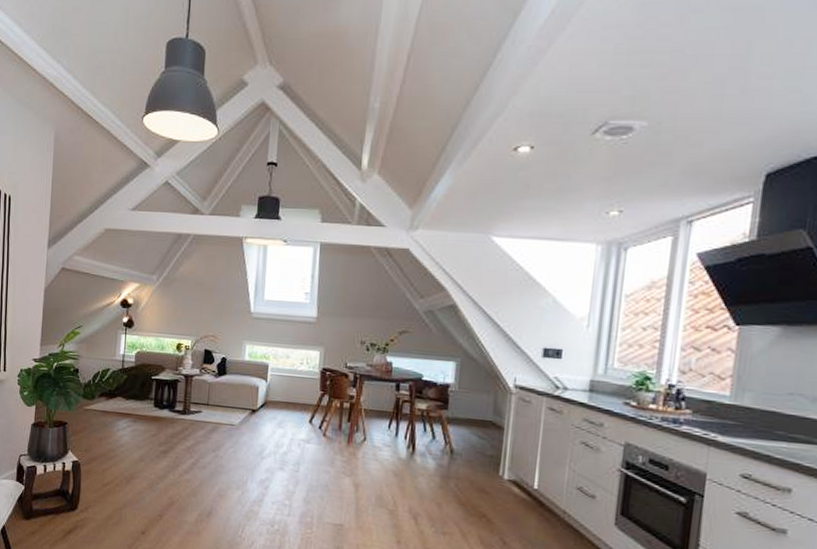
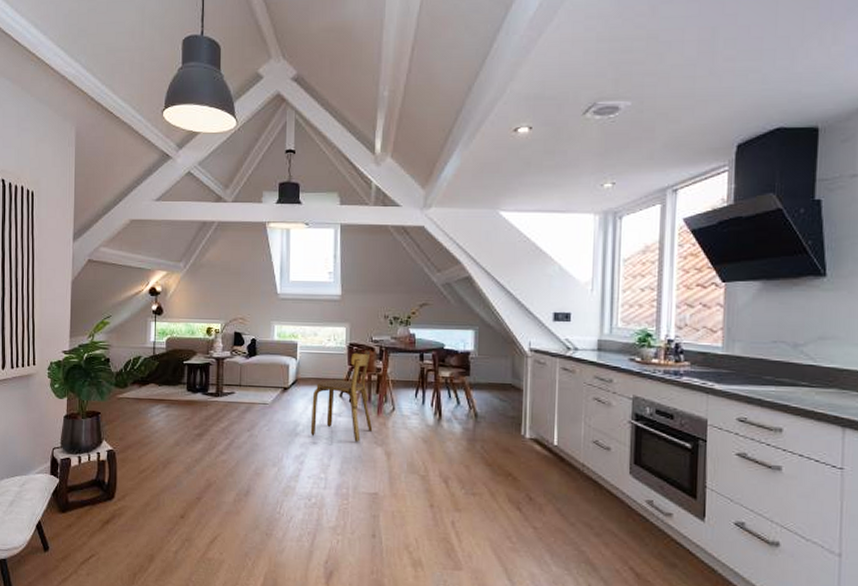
chair: none [276,376,345,472] -> present [310,350,373,443]

